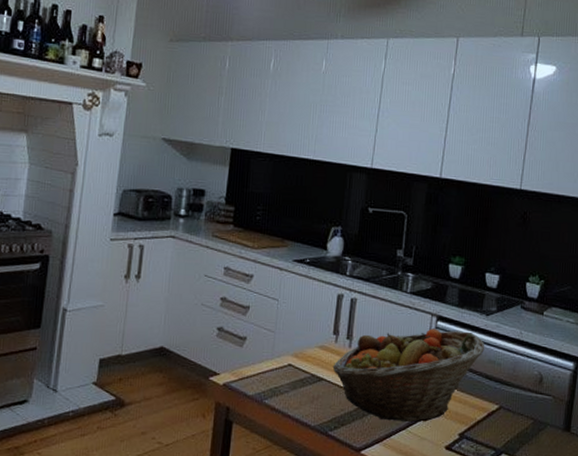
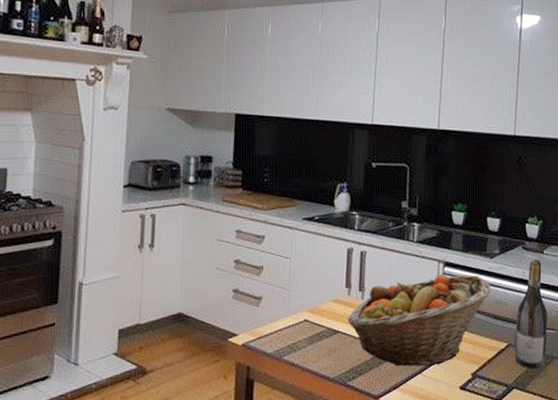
wine bottle: none [505,319,544,435] -> present [515,258,548,369]

